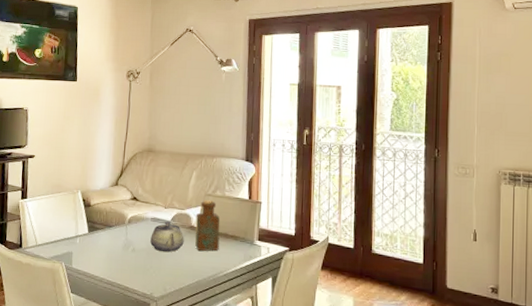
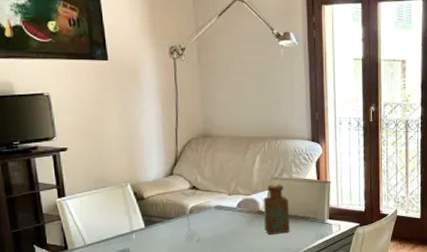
teapot: present [150,221,184,252] -> none [216,208,253,239]

